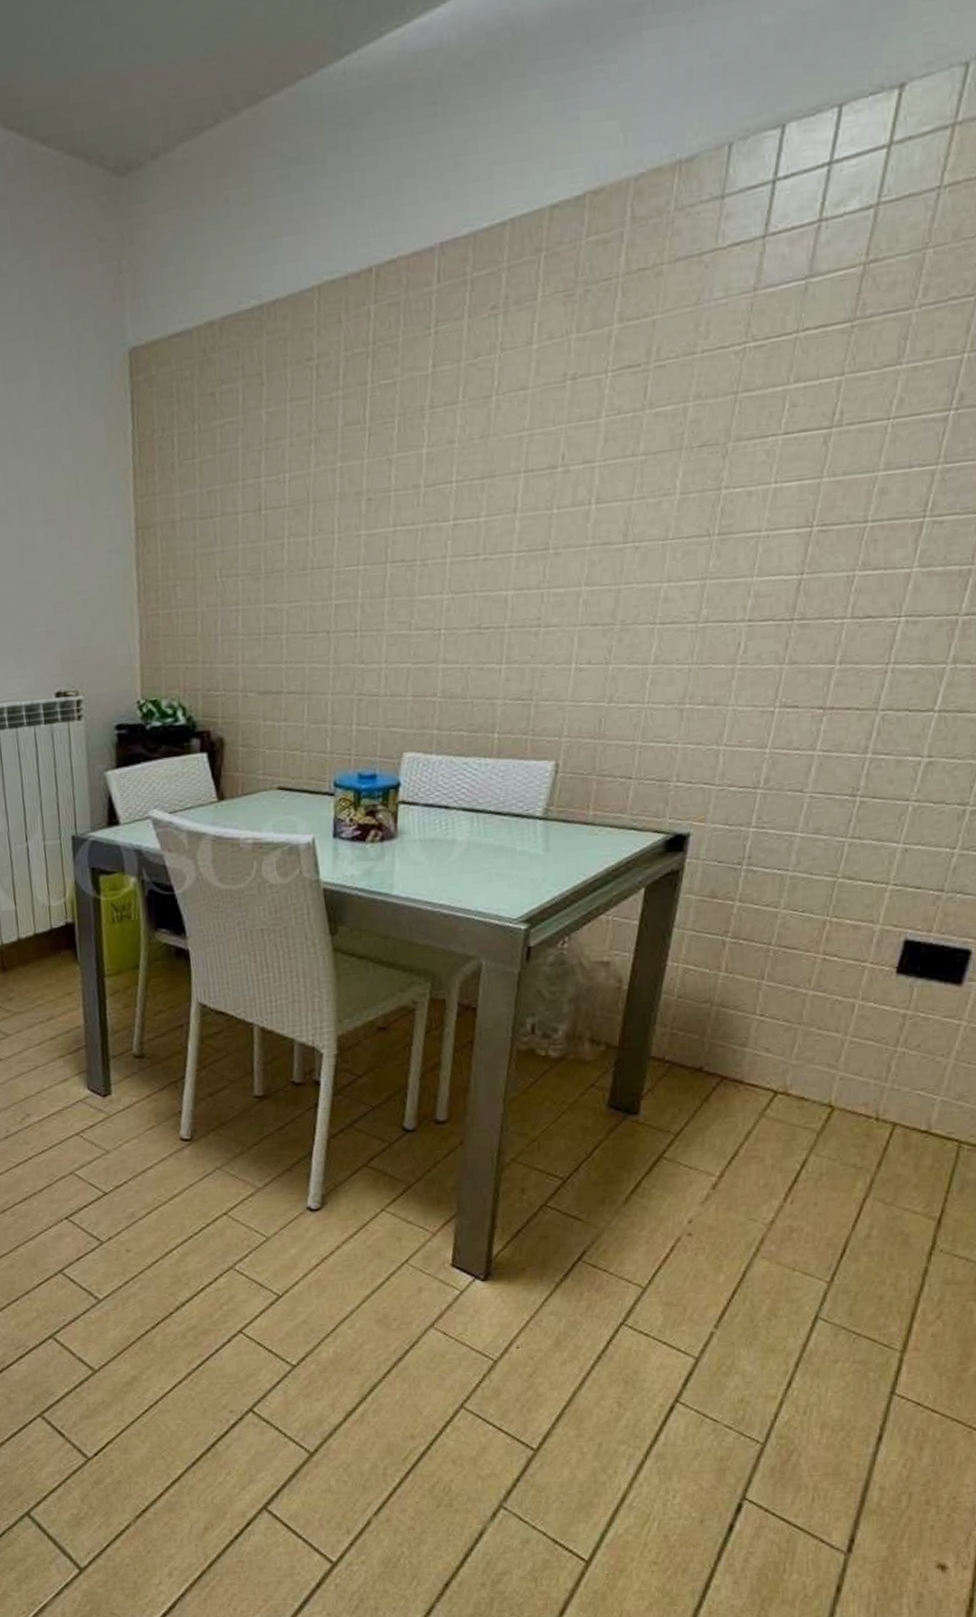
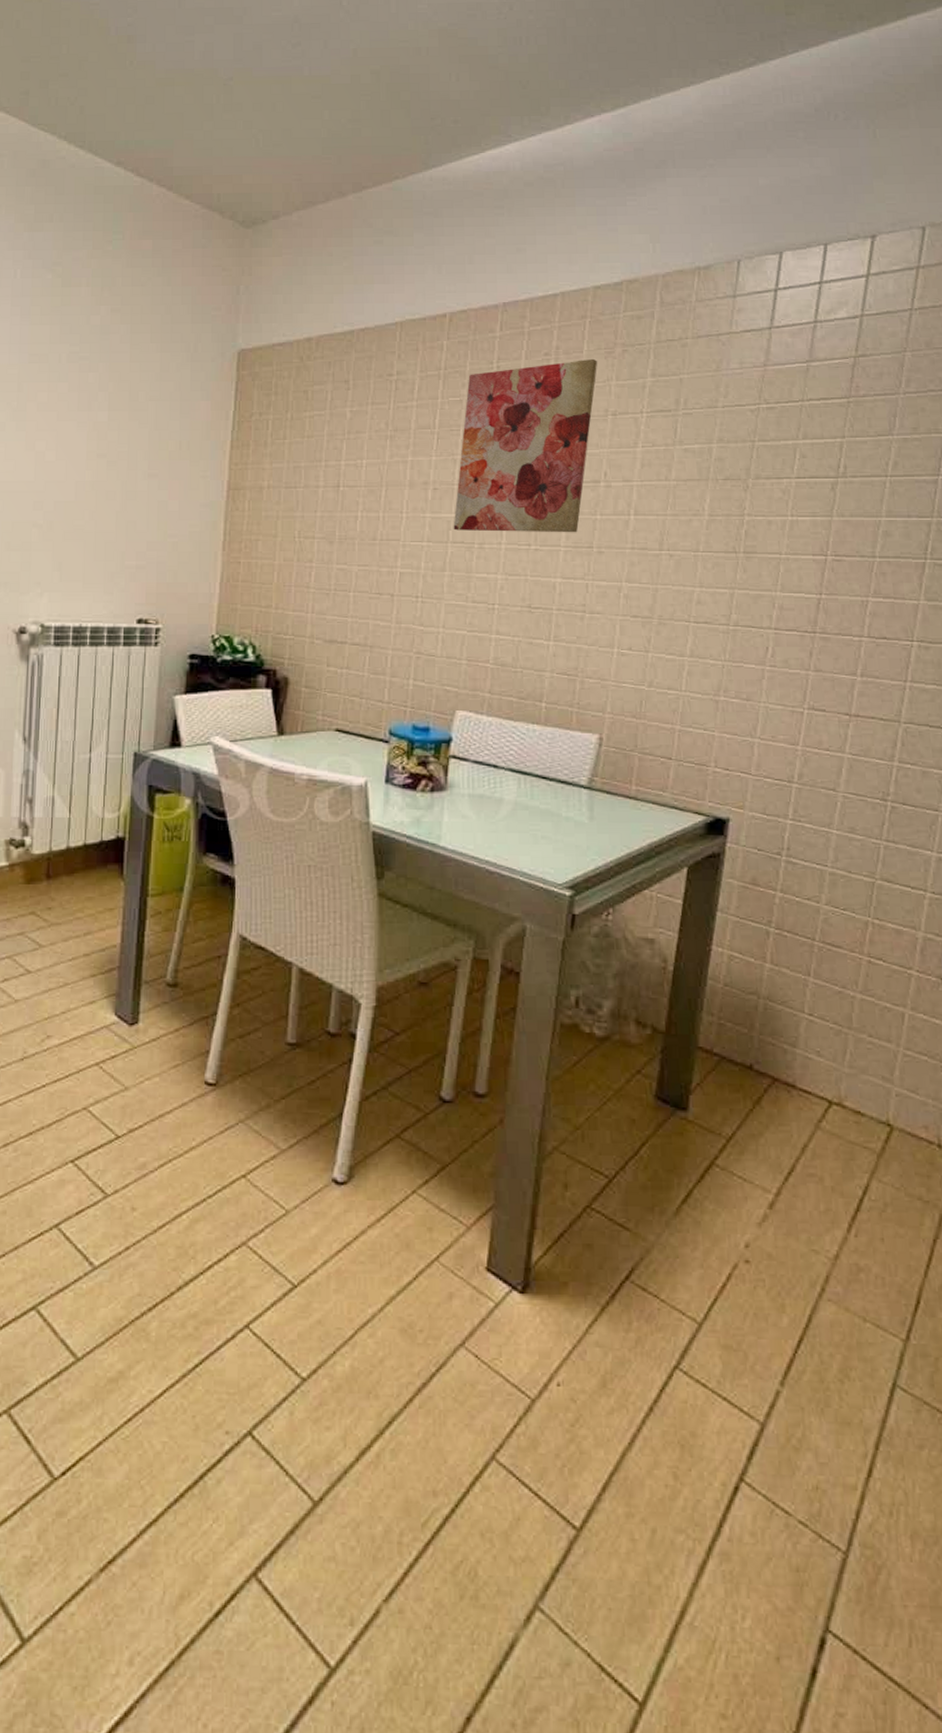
wall art: none [391,306,555,548] -> present [453,358,598,533]

